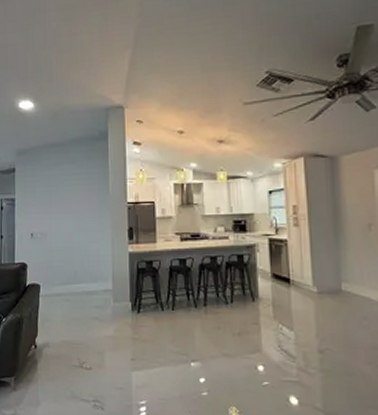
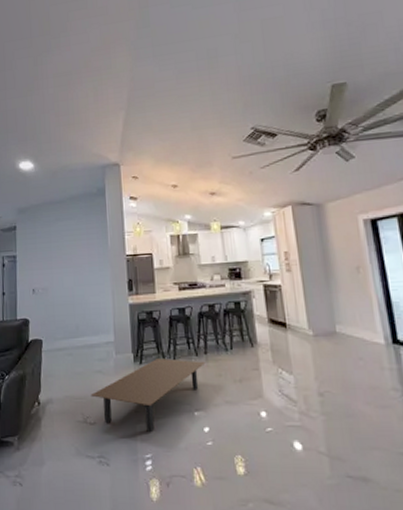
coffee table: none [87,309,205,380] -> present [90,358,206,432]

